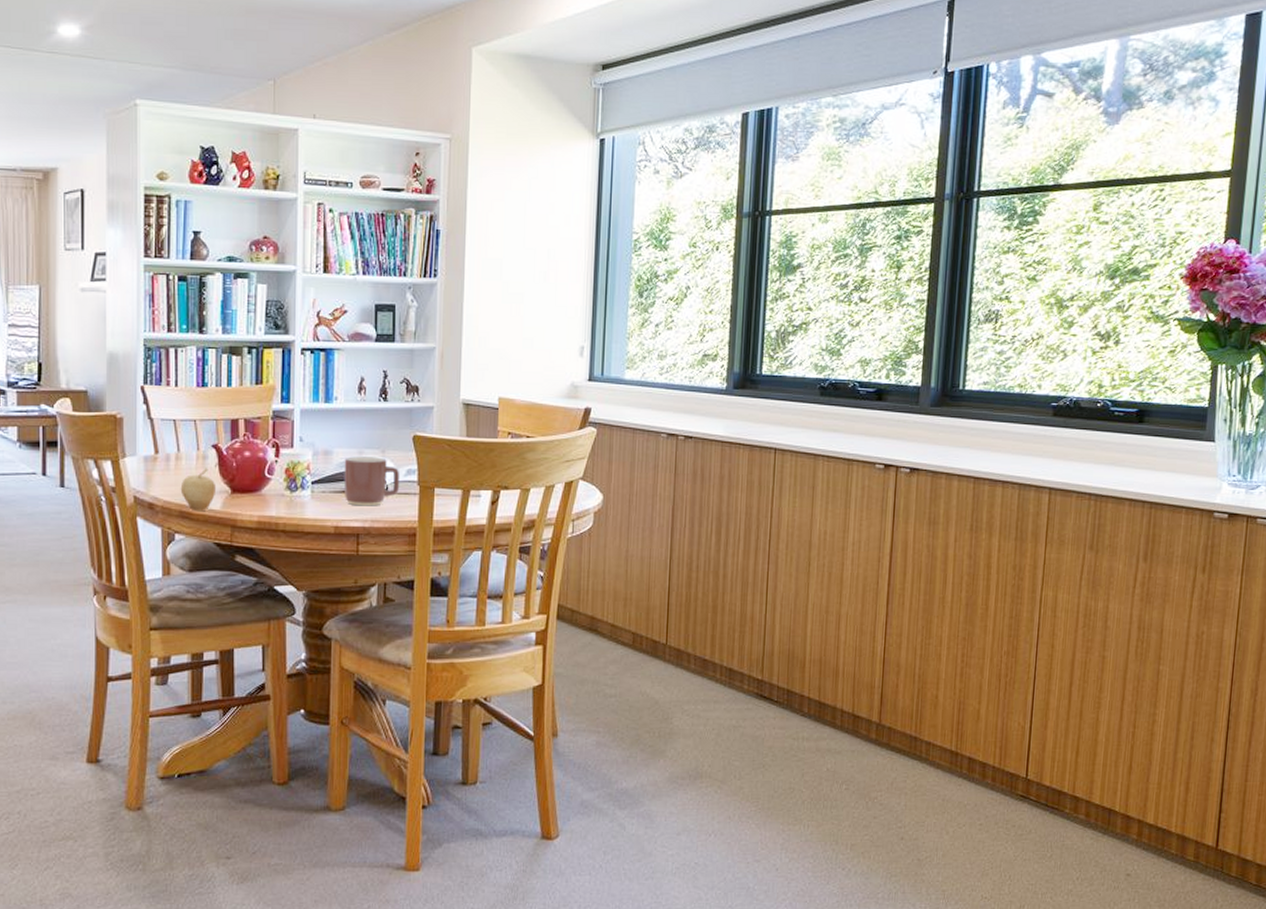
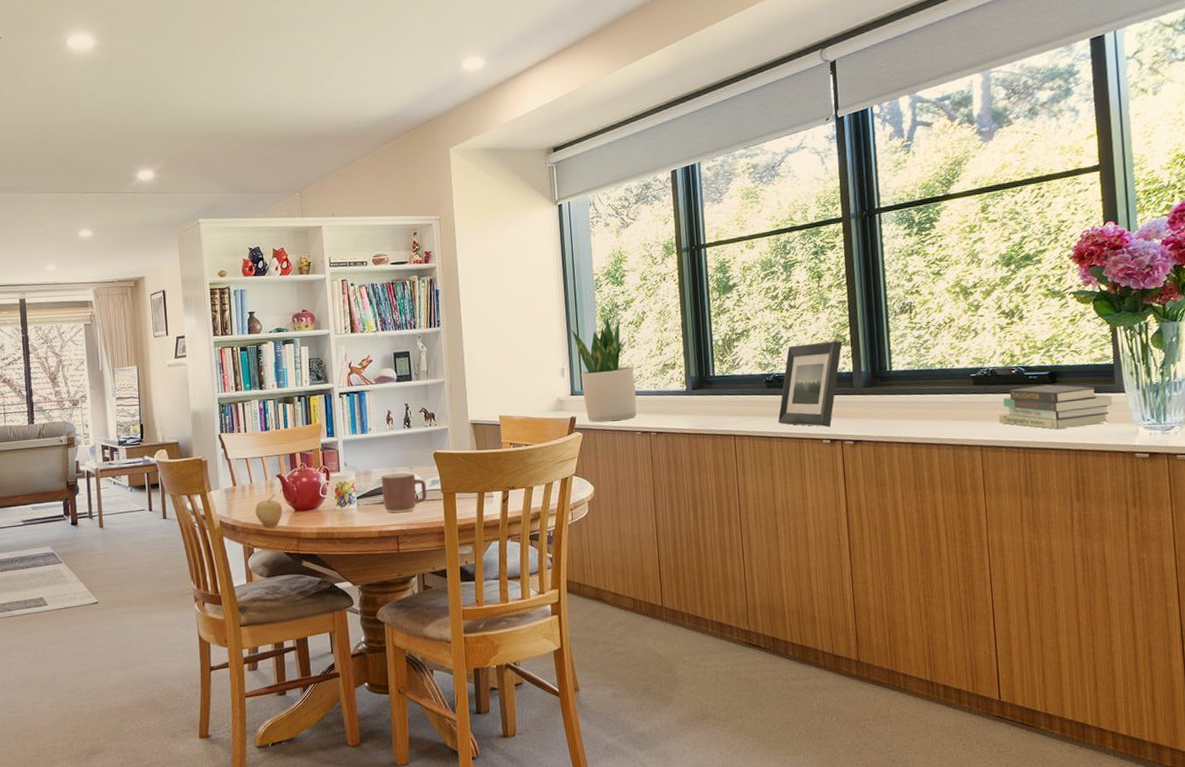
planter: none [598,290,667,418] -> present [571,319,637,423]
picture frame: none [827,346,914,450] -> present [778,341,843,428]
books: none [1073,424,1200,476] -> present [998,384,1113,429]

